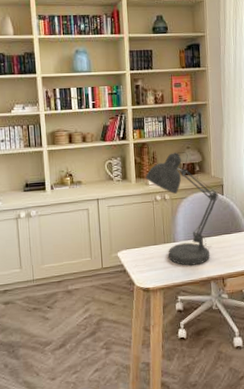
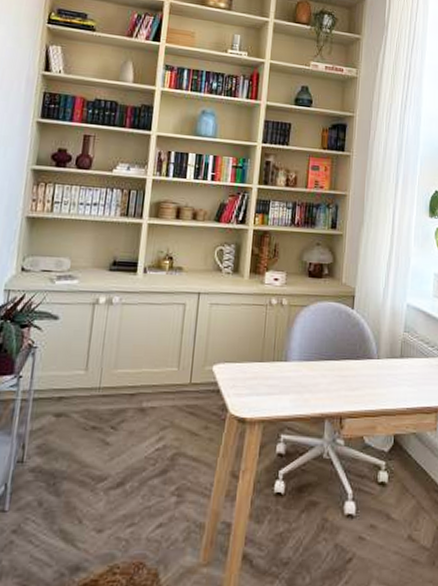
desk lamp: present [145,152,219,266] -> none [262,247,348,395]

